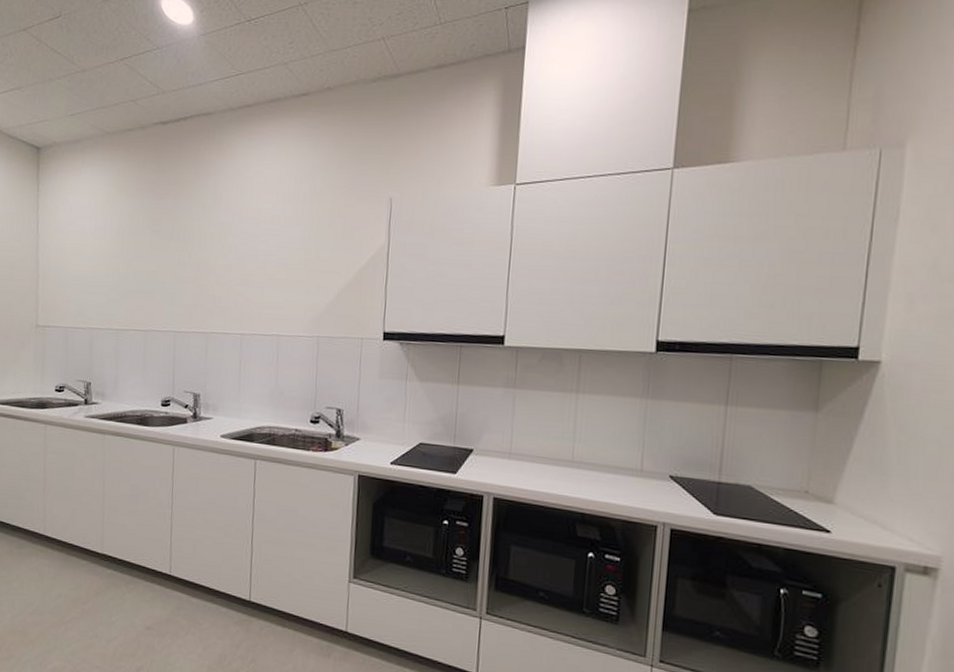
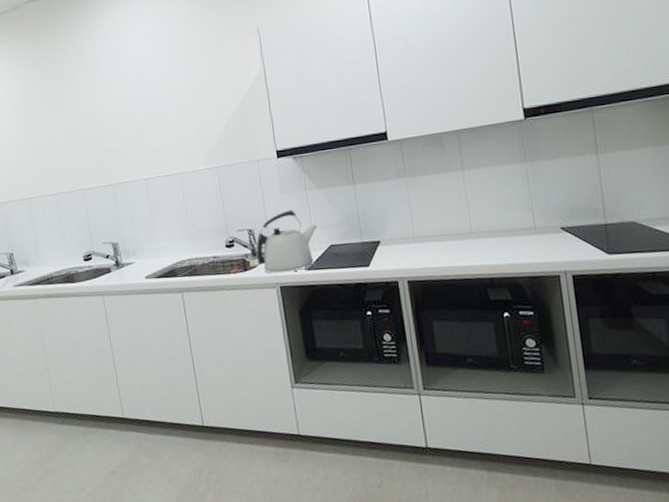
kettle: none [340,397,411,464] -> present [256,209,318,275]

